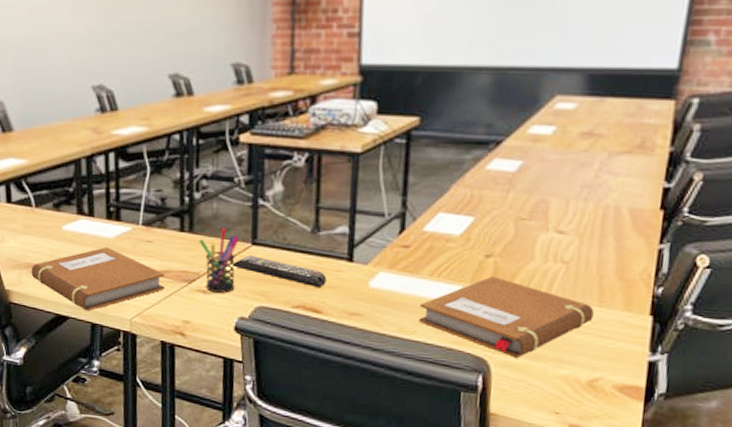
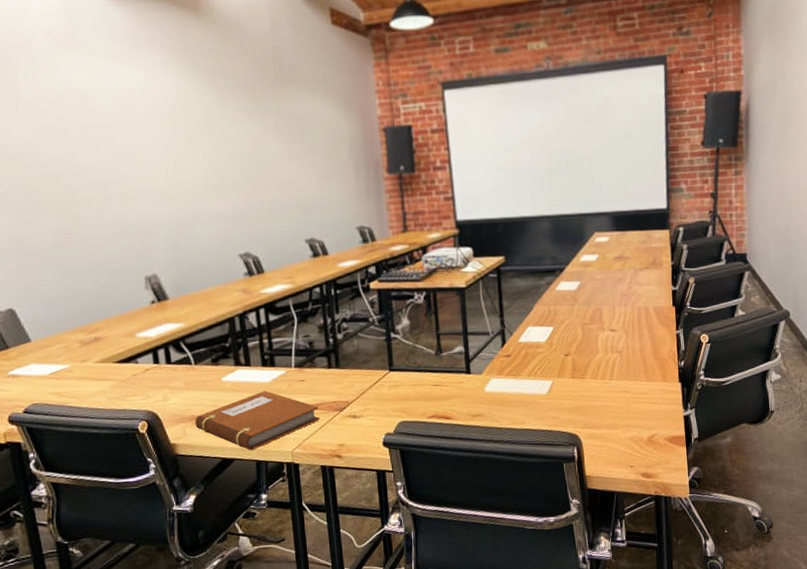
pen holder: present [199,228,239,293] -> none [345,361,379,416]
remote control: present [233,255,327,288] -> none [376,380,452,399]
notebook: present [419,276,594,358] -> none [525,369,644,429]

